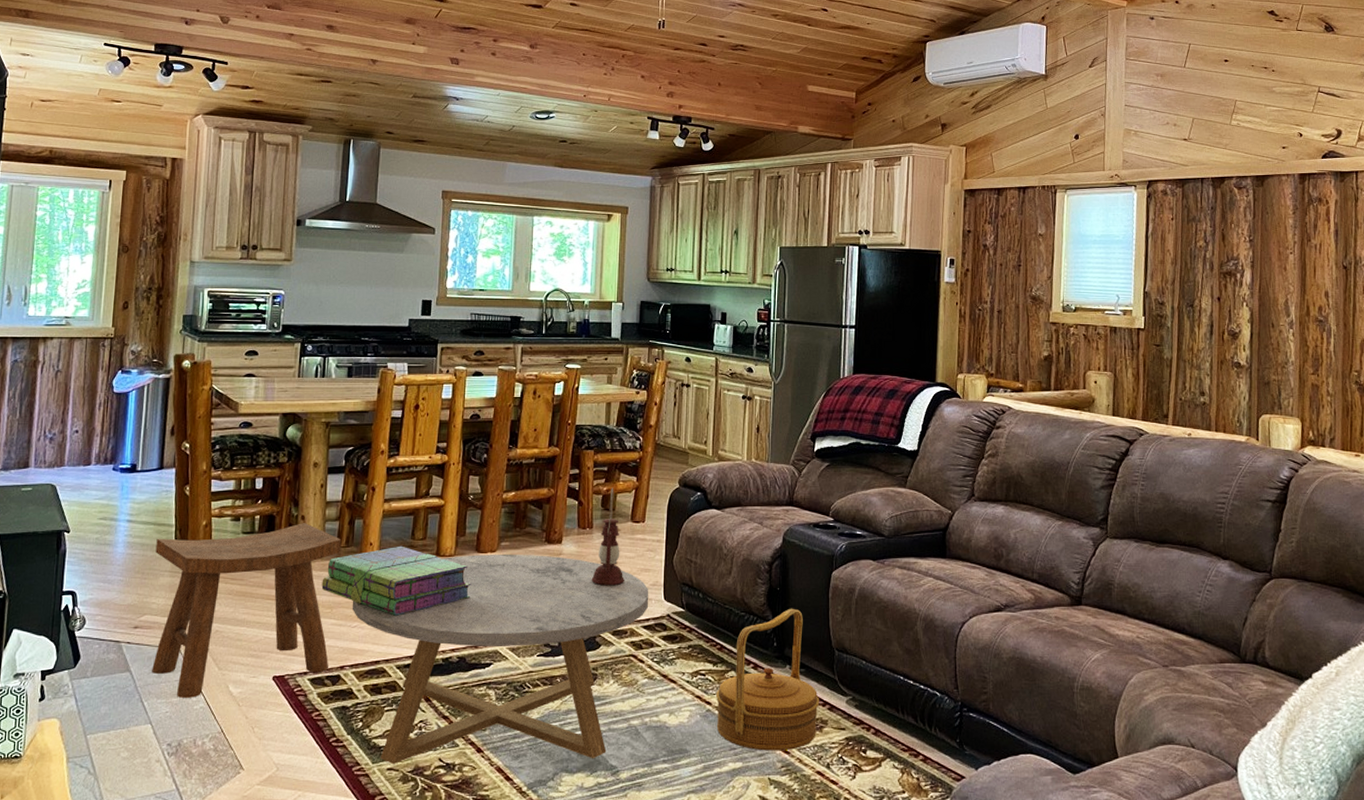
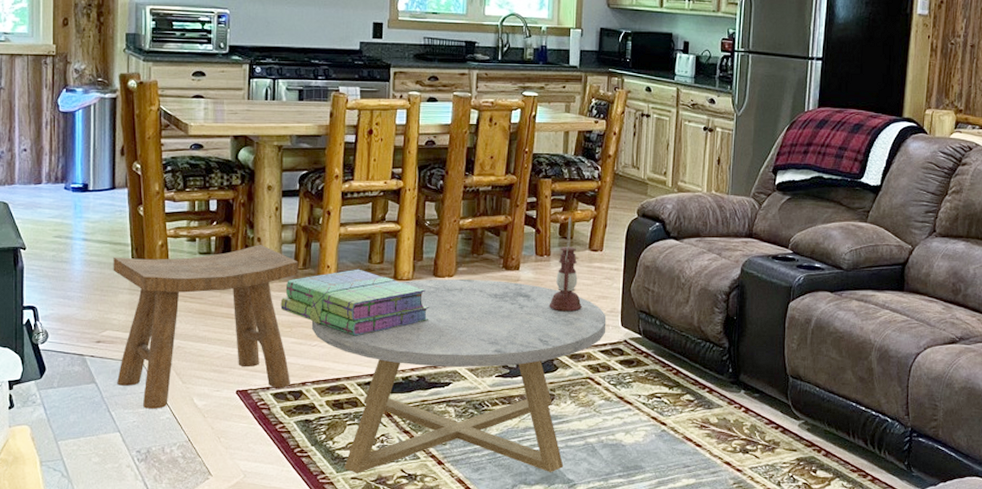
basket: present [715,608,820,751] -> none [670,336,773,469]

